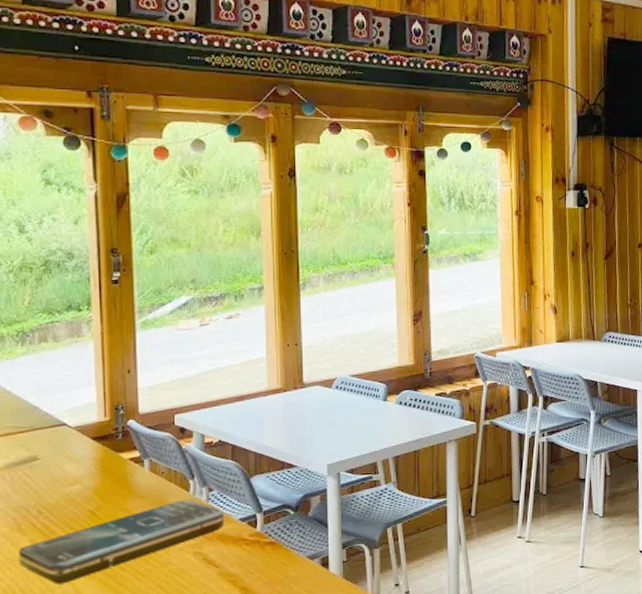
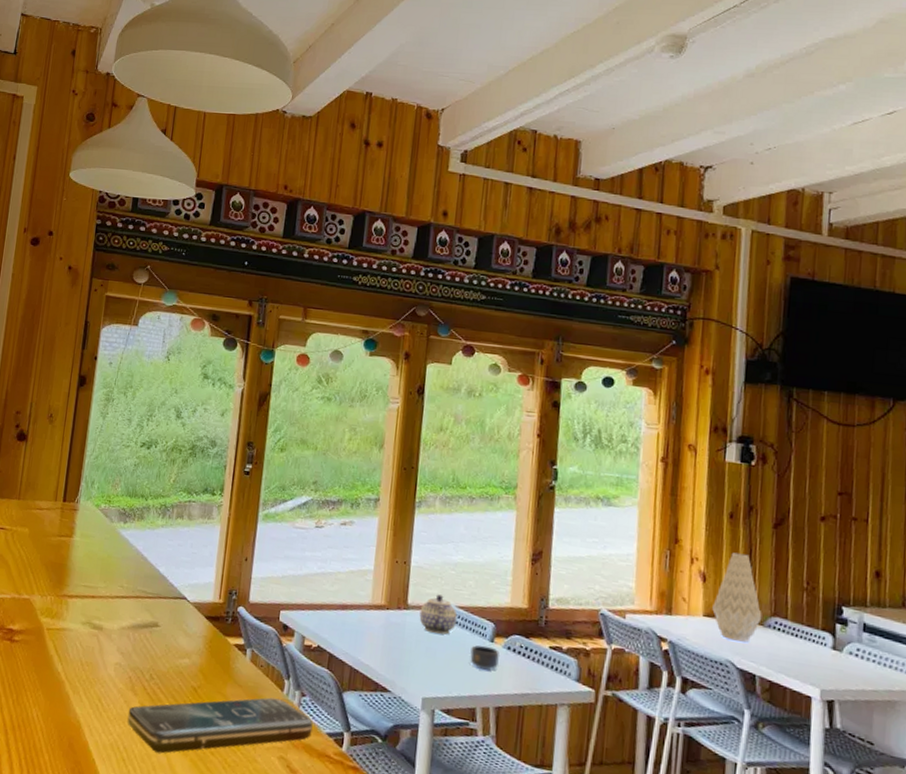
teapot: none [316,368,351,404] -> present [419,594,457,635]
mug: none [367,405,394,427] -> present [470,645,501,670]
vase: none [563,285,600,359] -> present [712,552,762,643]

